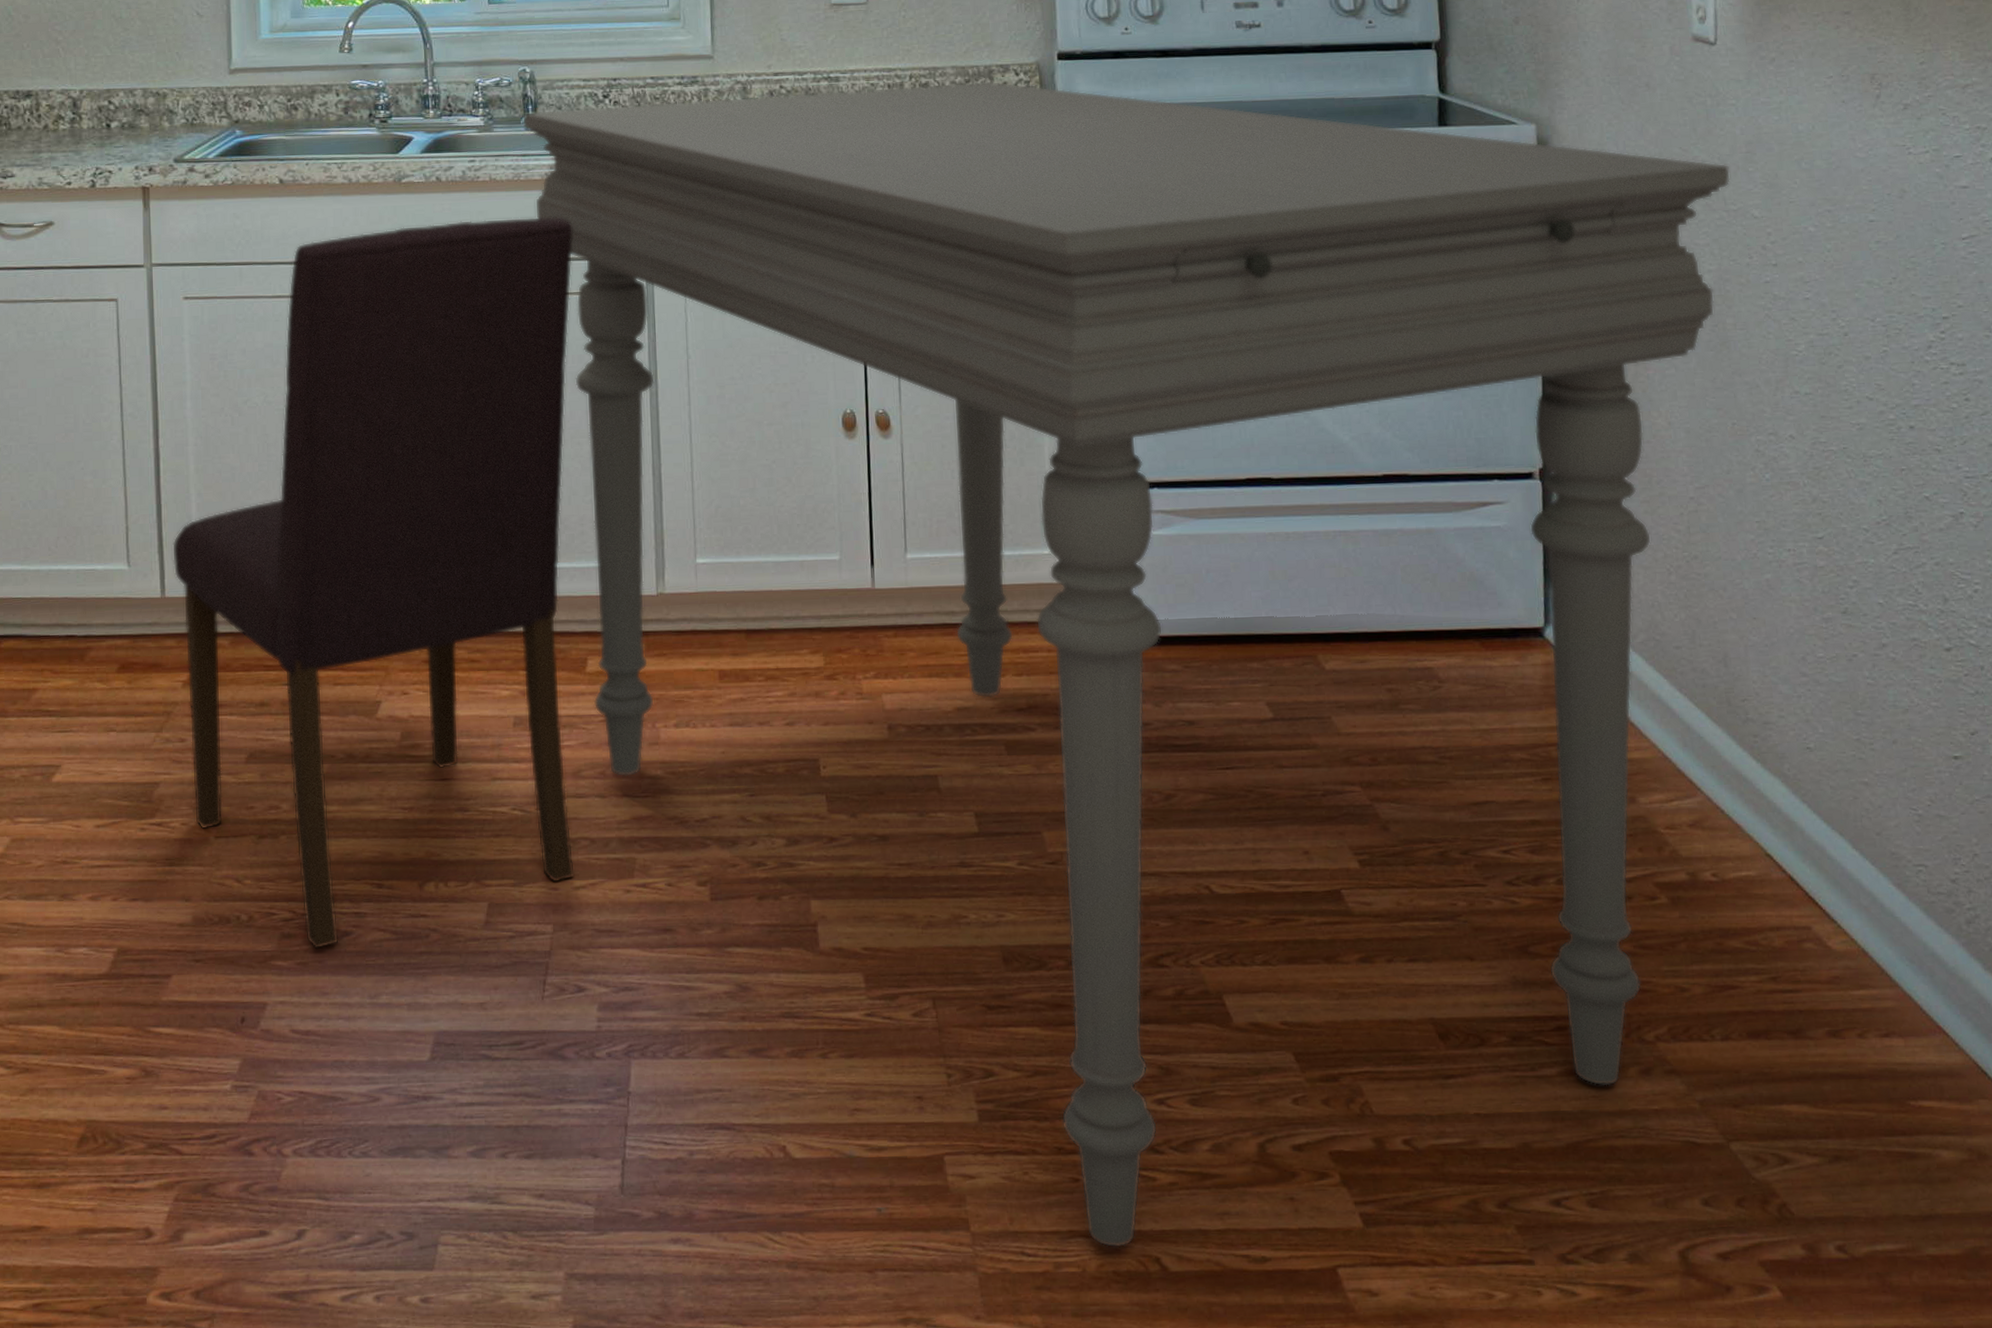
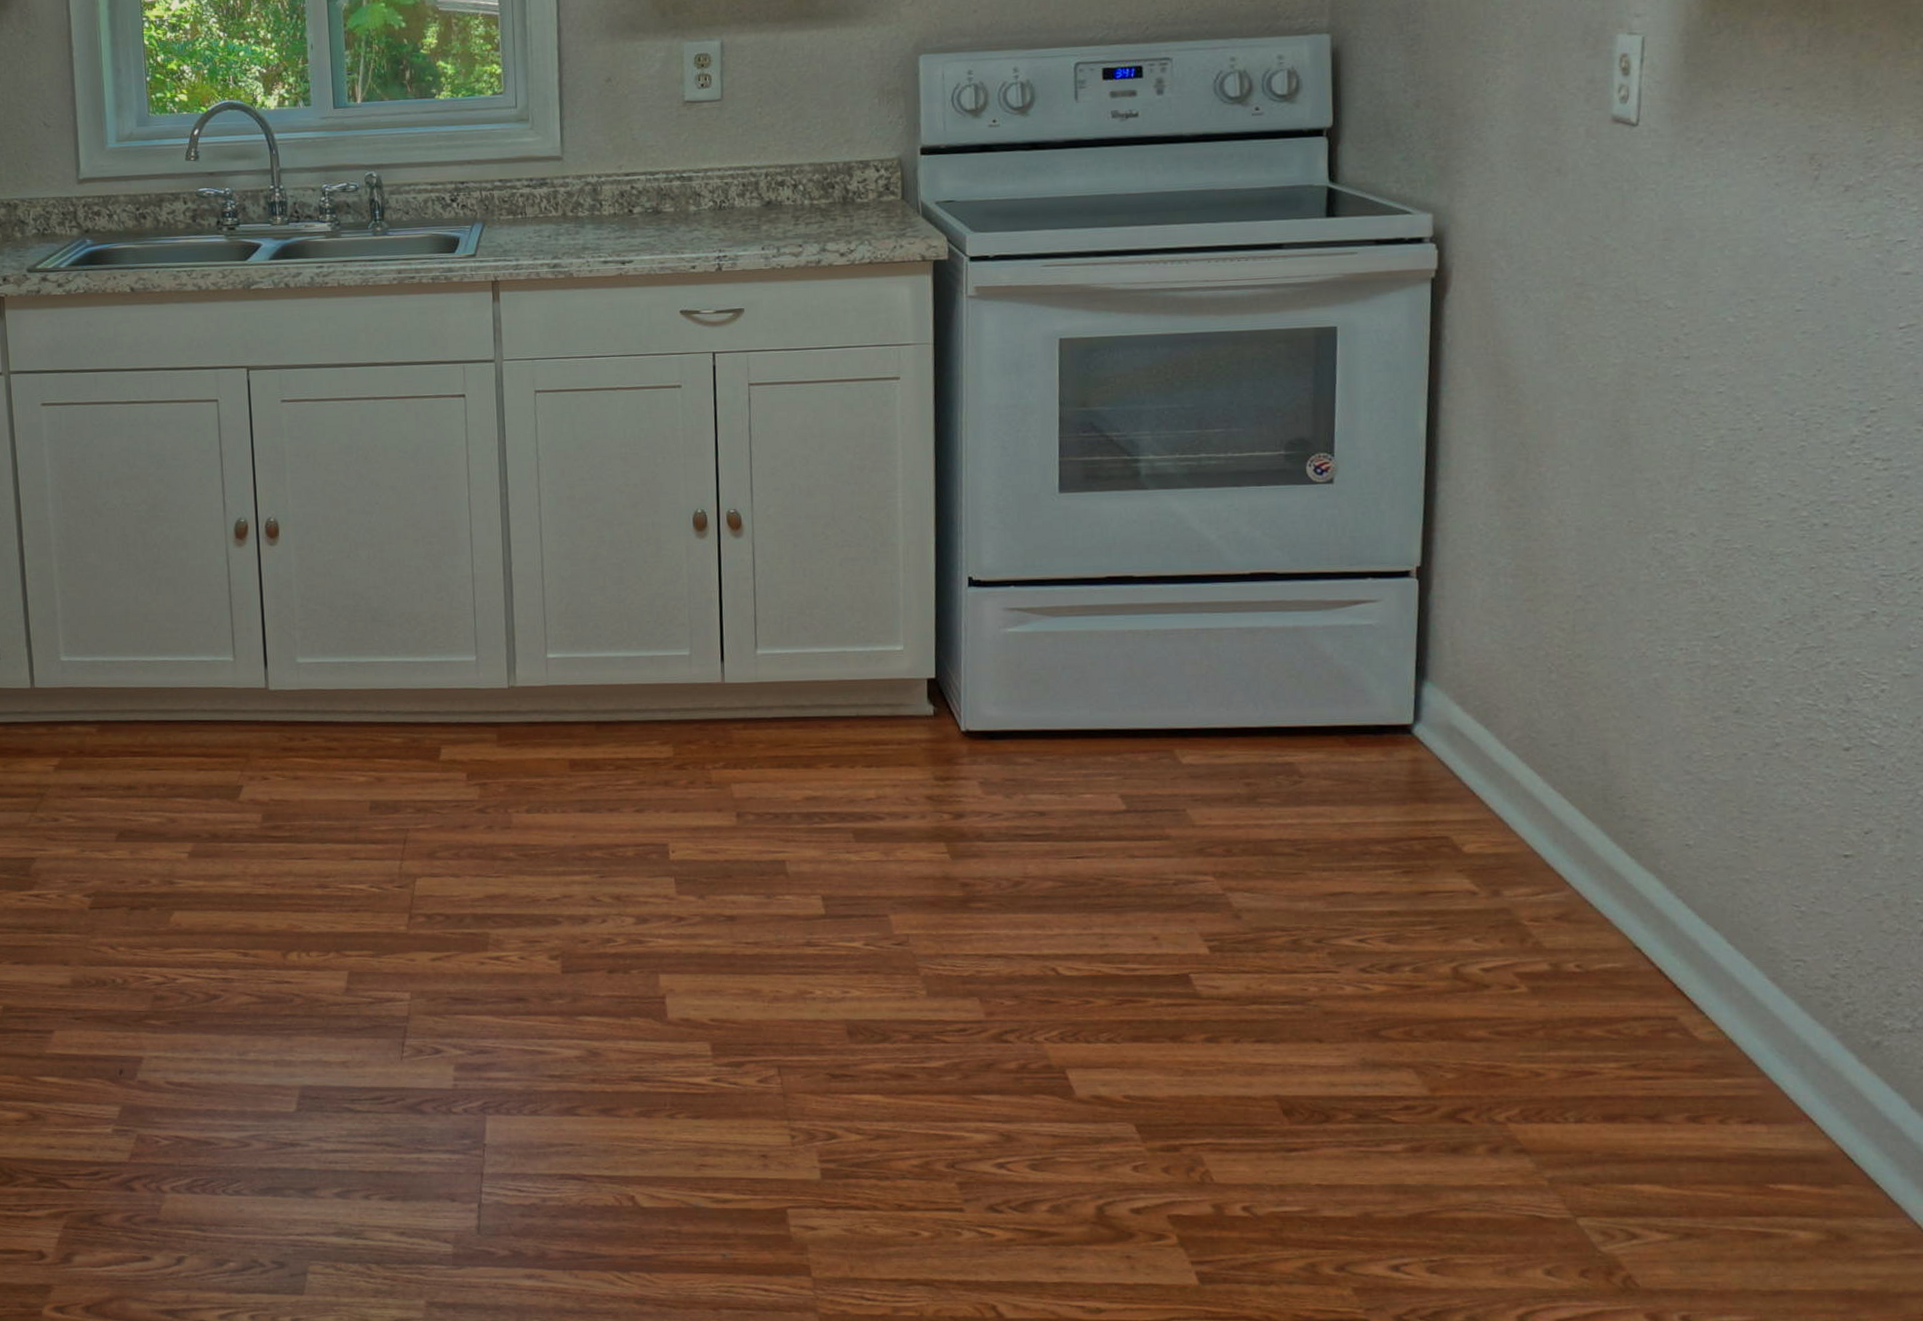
dining chair: present [171,216,576,950] -> none [39,321,432,1011]
dining table: present [523,81,1731,1248] -> none [371,178,1645,1296]

